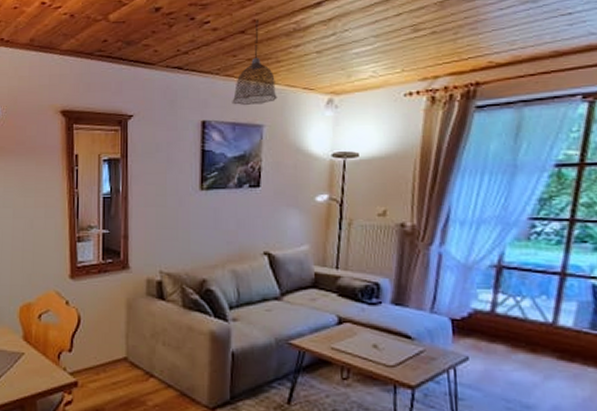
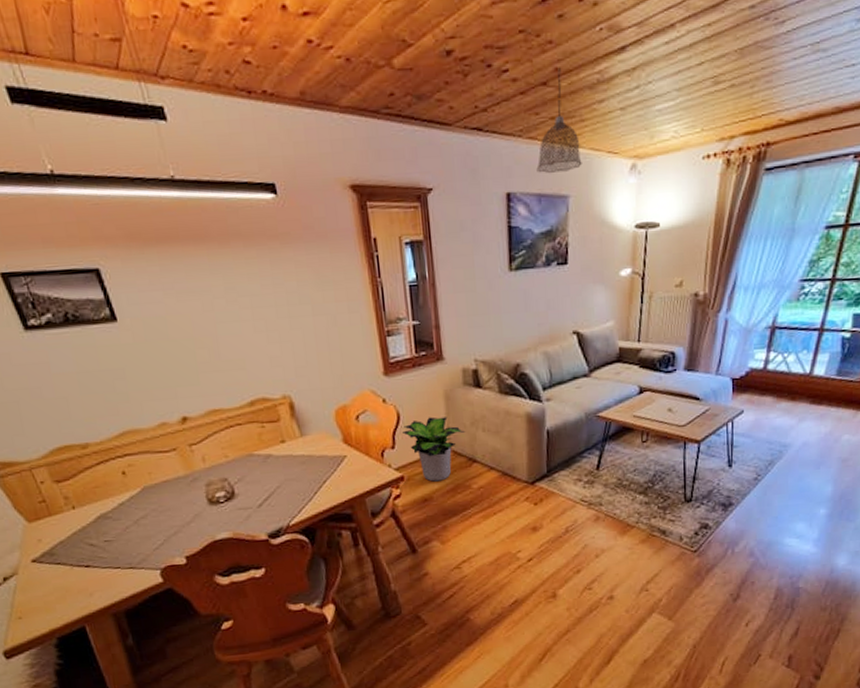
potted plant: none [81,324,145,393] -> present [403,417,466,482]

